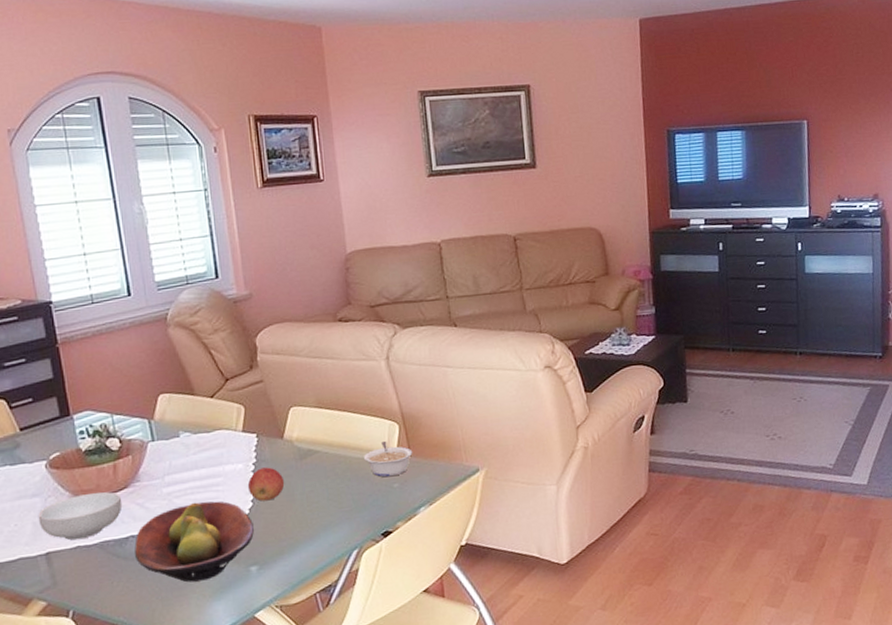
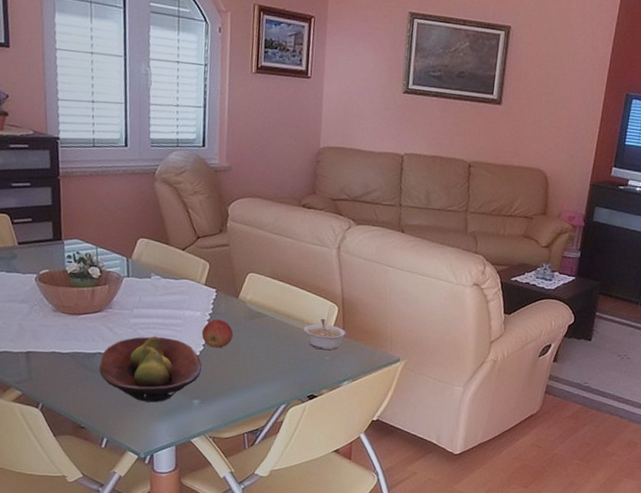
cereal bowl: present [38,491,123,541] -> none [23,309,95,347]

